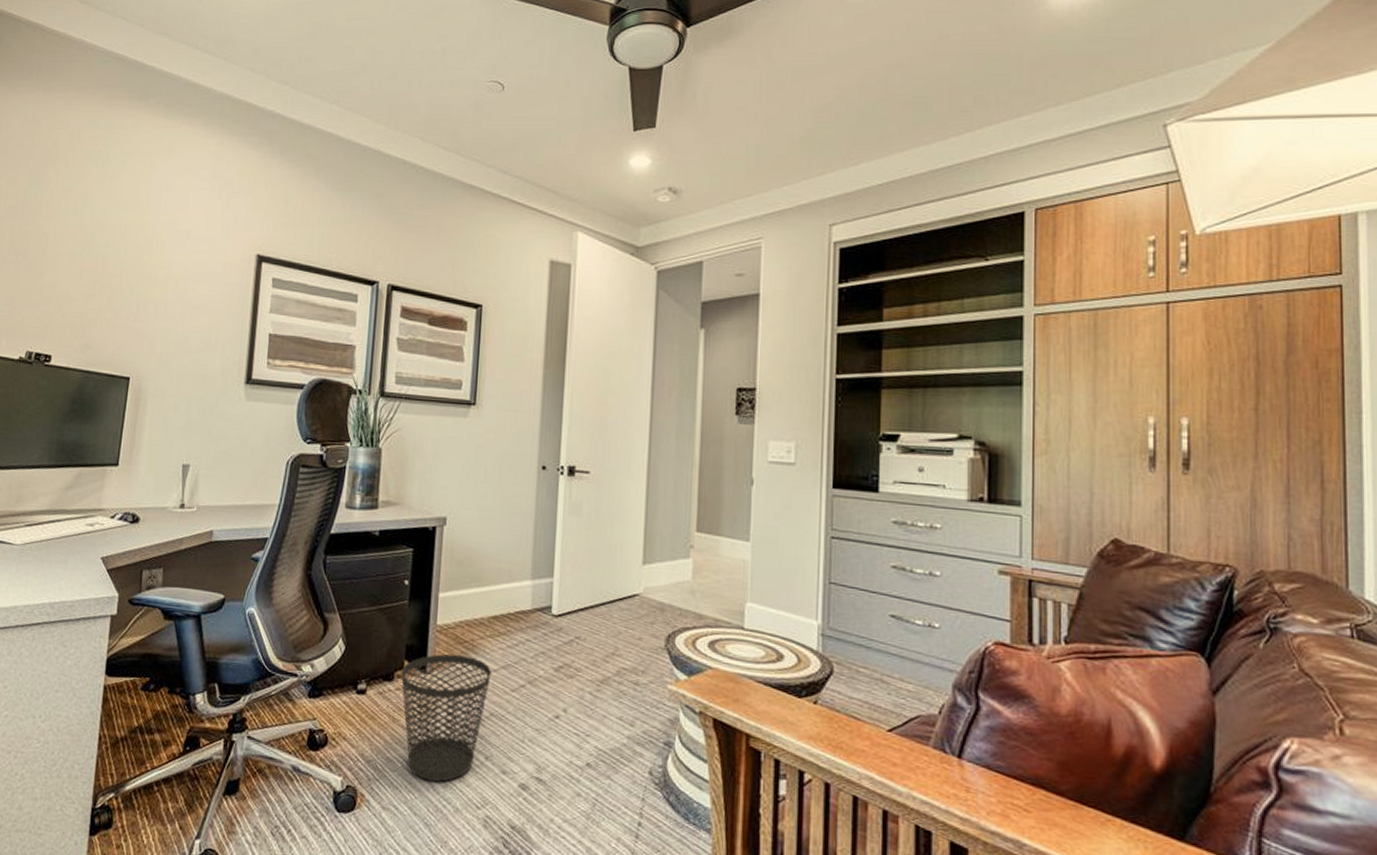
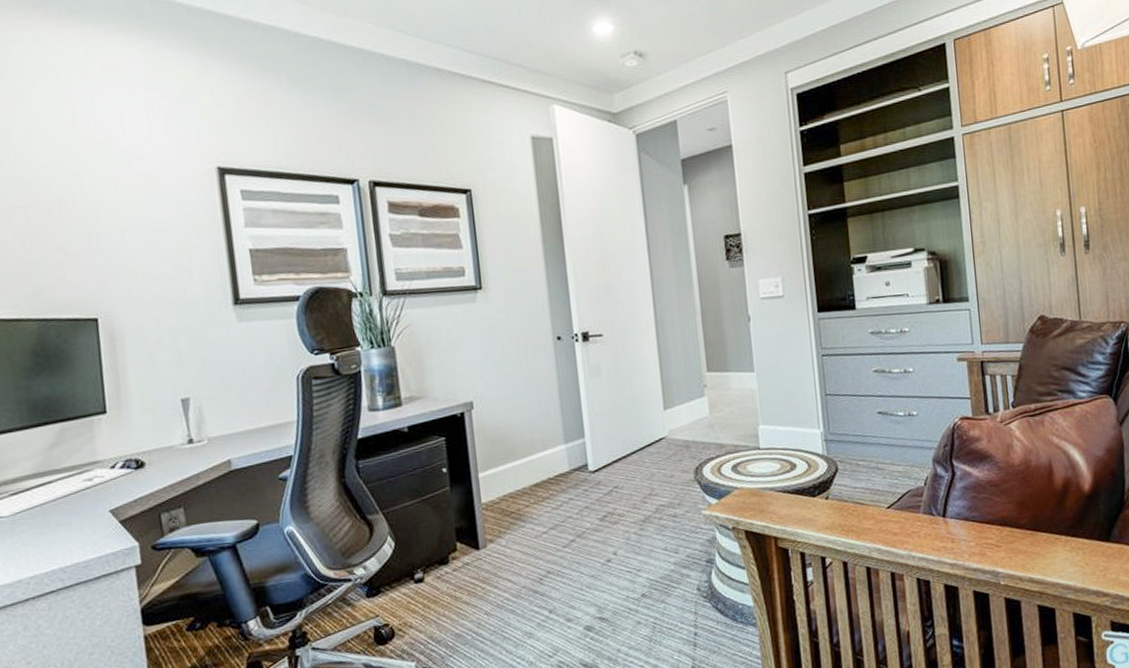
wastebasket: present [400,654,491,782] -> none [454,525,542,645]

